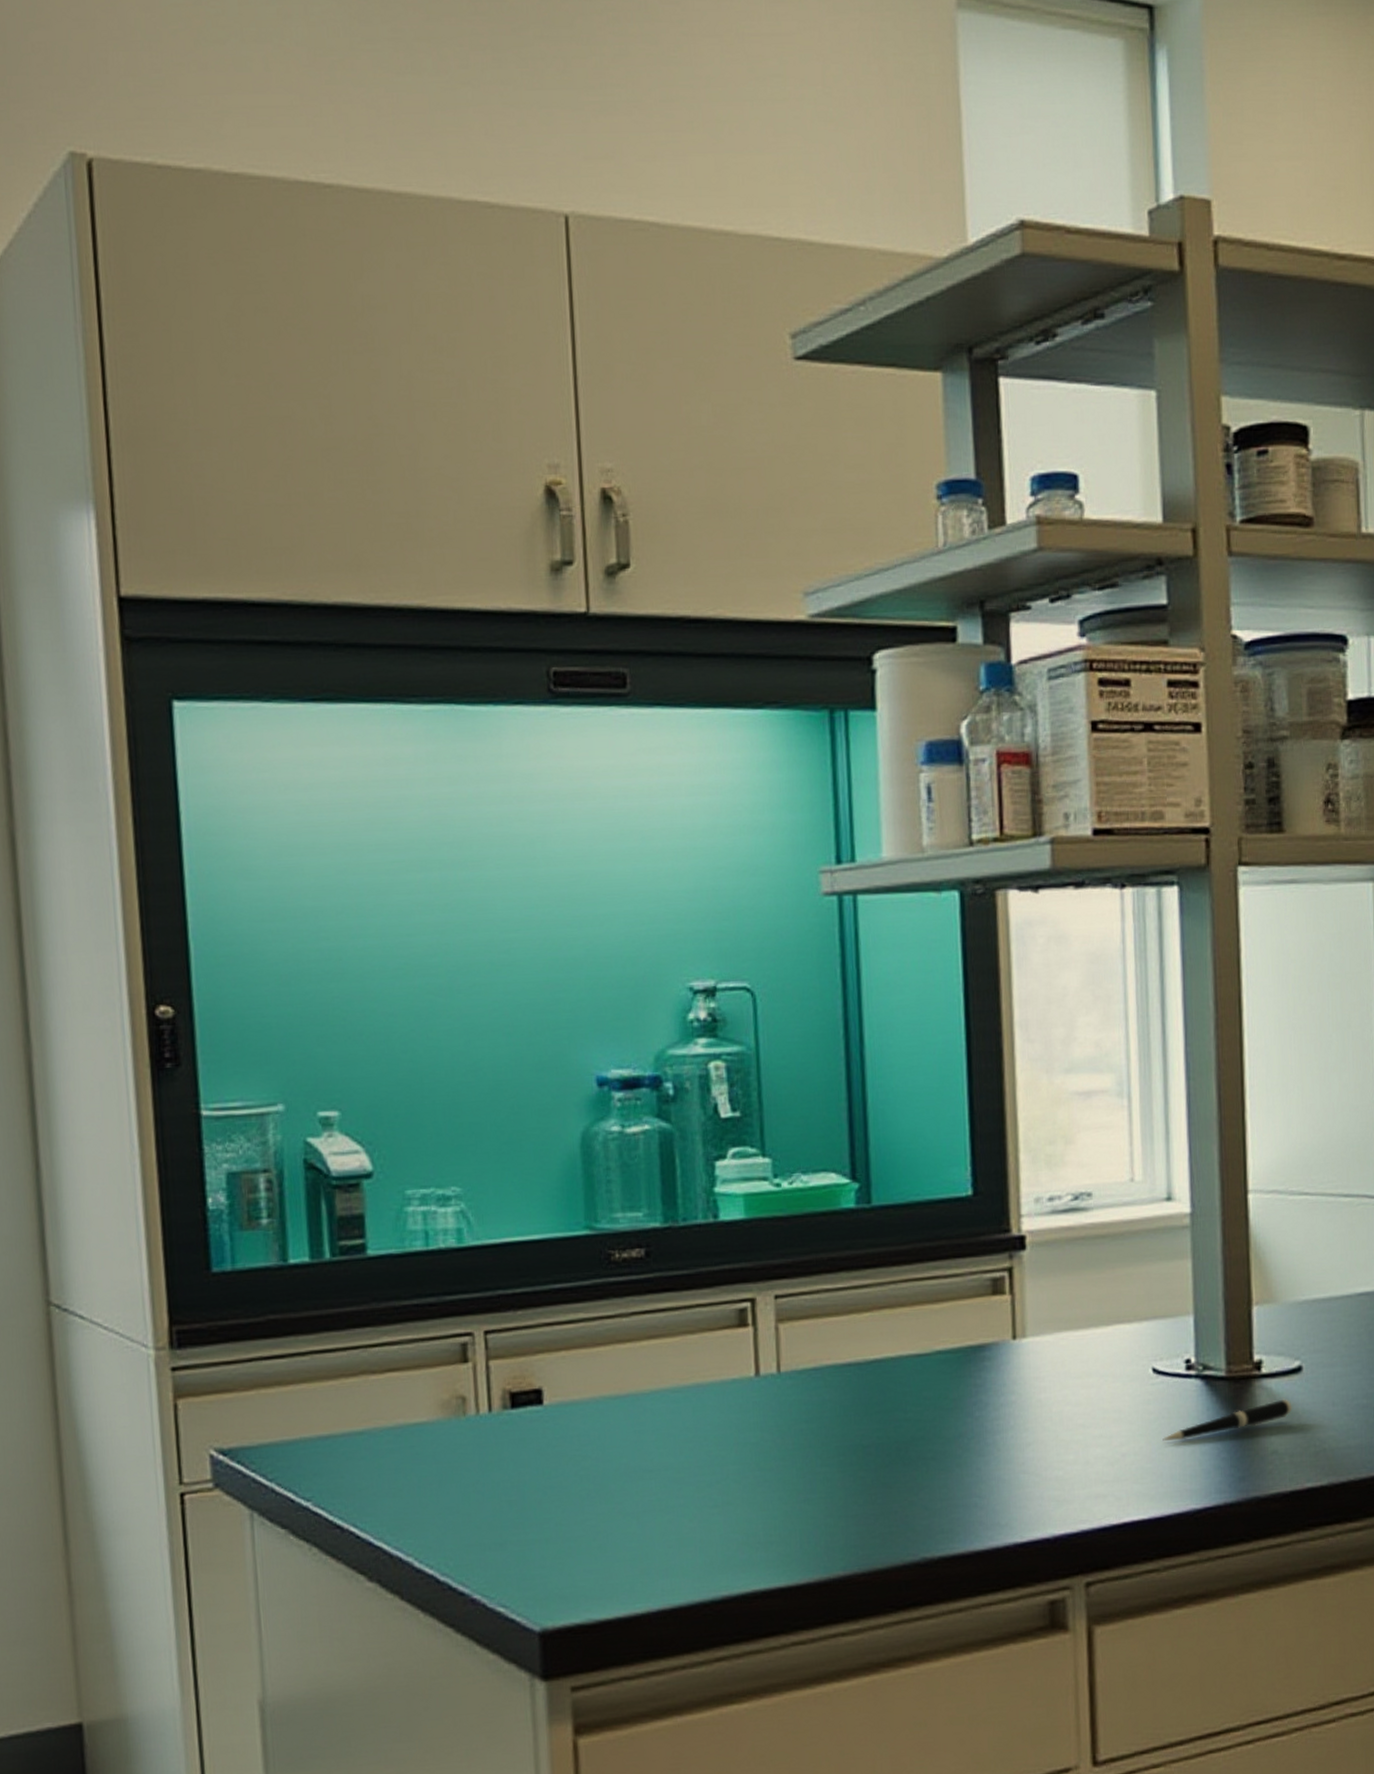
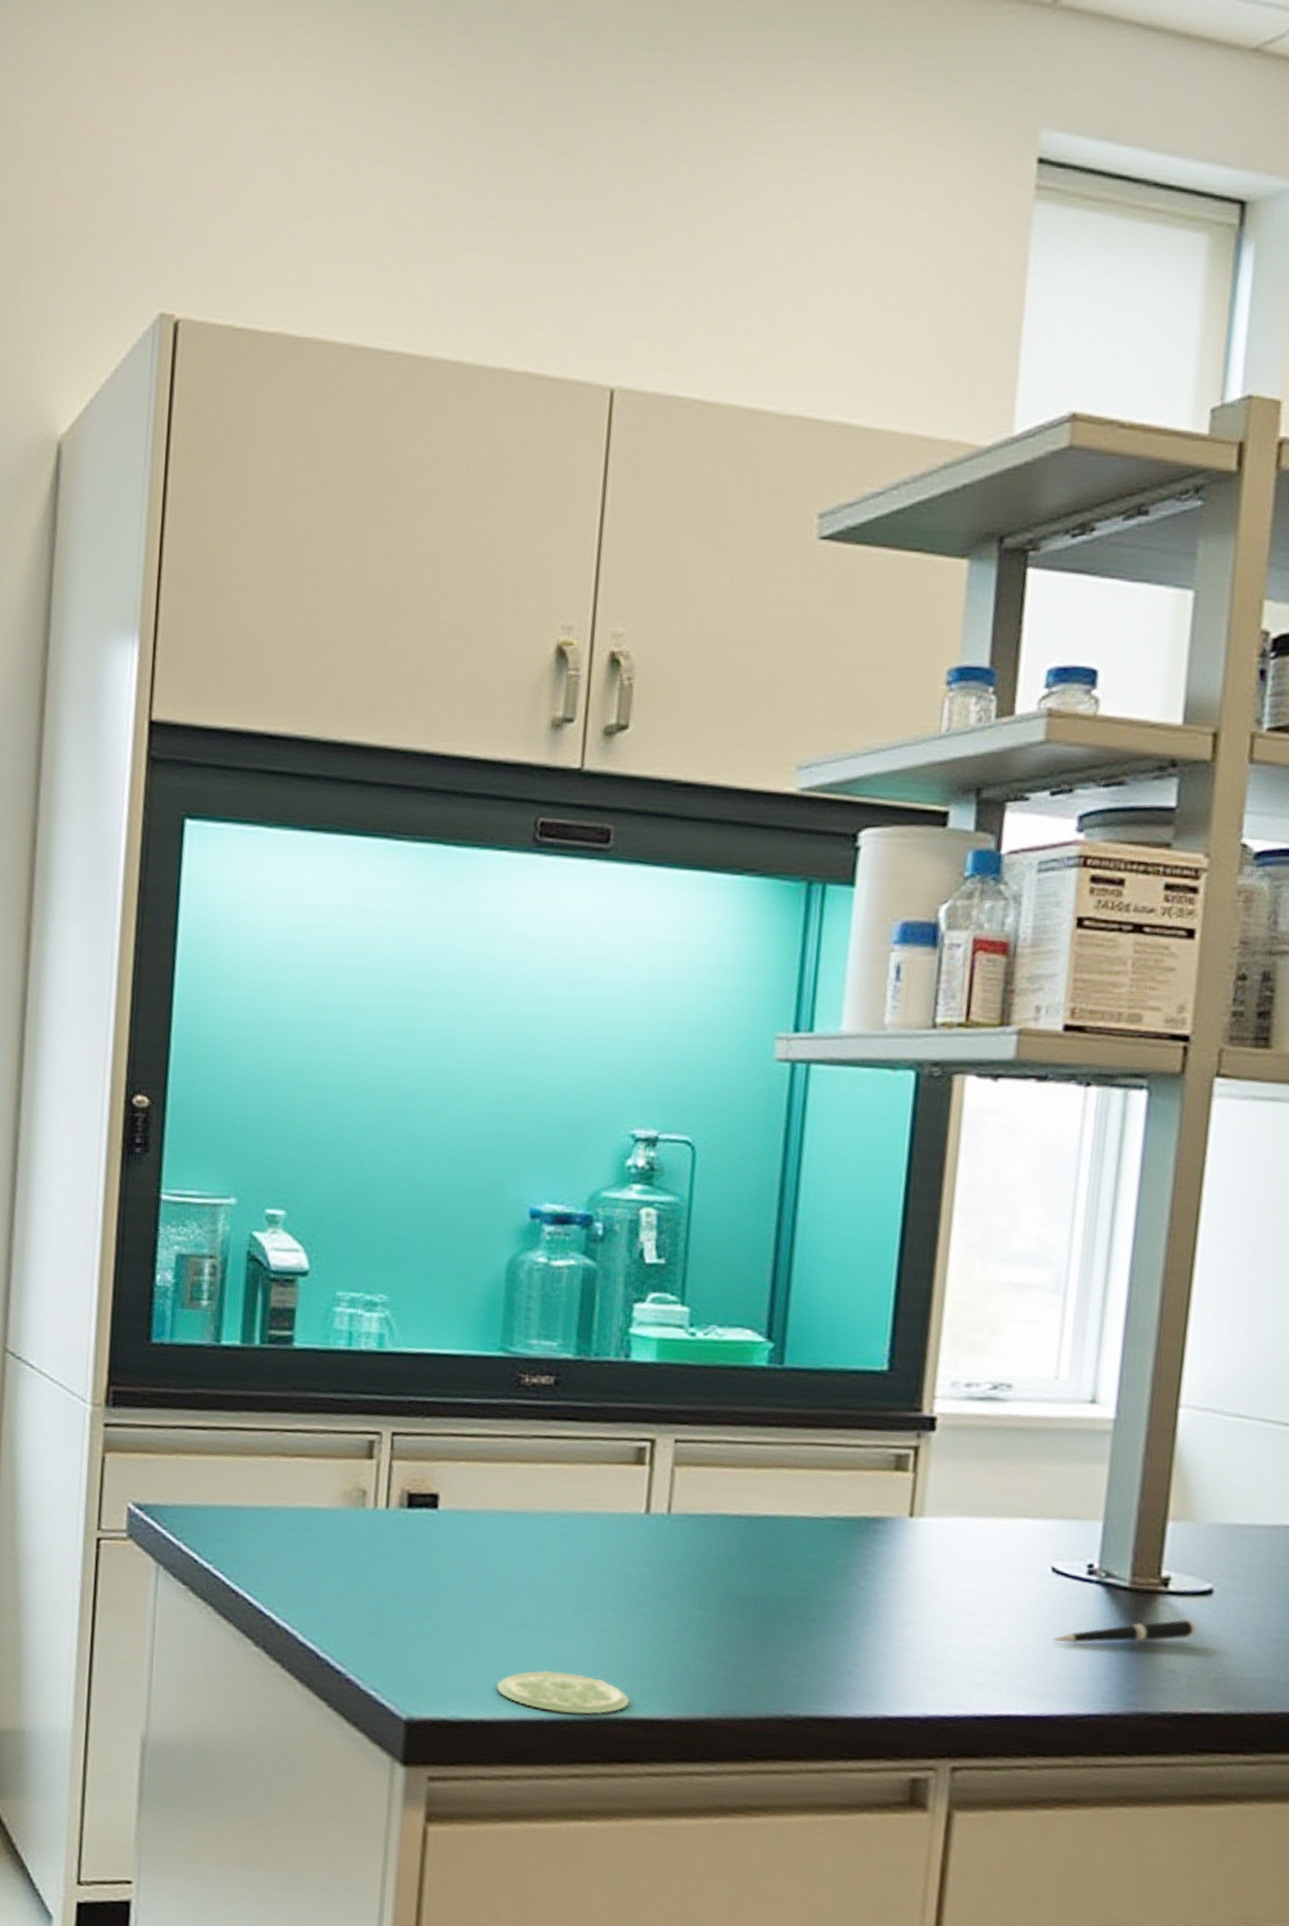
petri dish: none [629,1553,766,1596] -> present [497,1670,630,1714]

